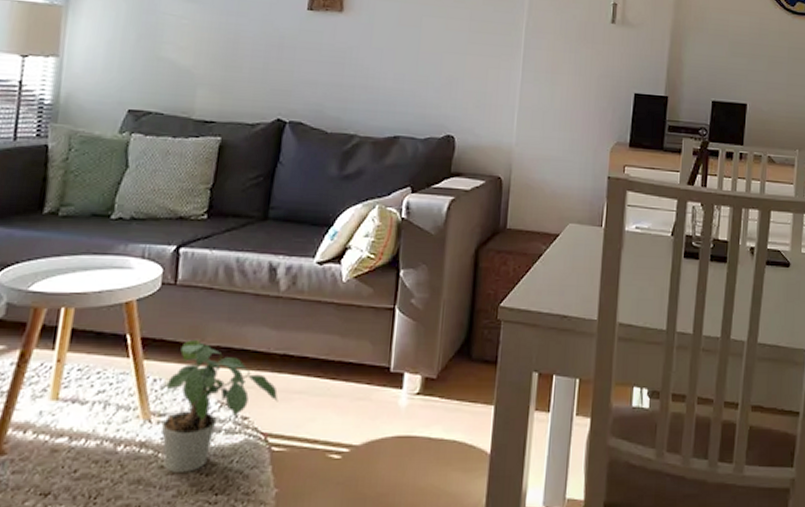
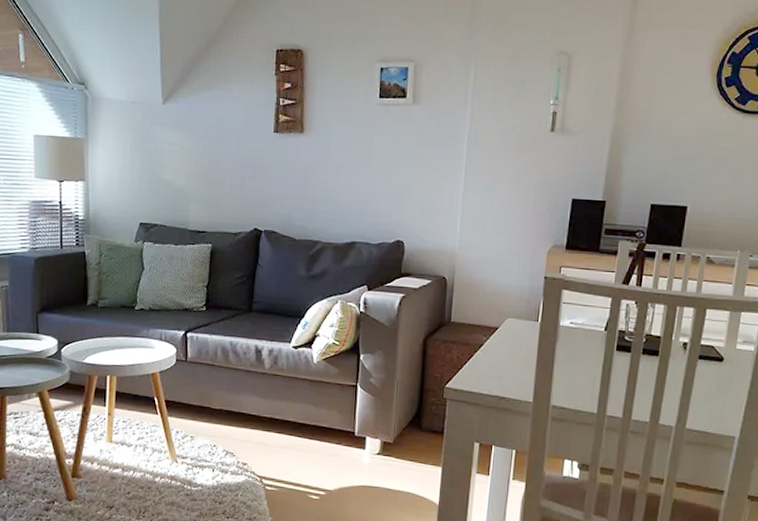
potted plant: present [161,340,278,472] -> none [184,404,269,500]

